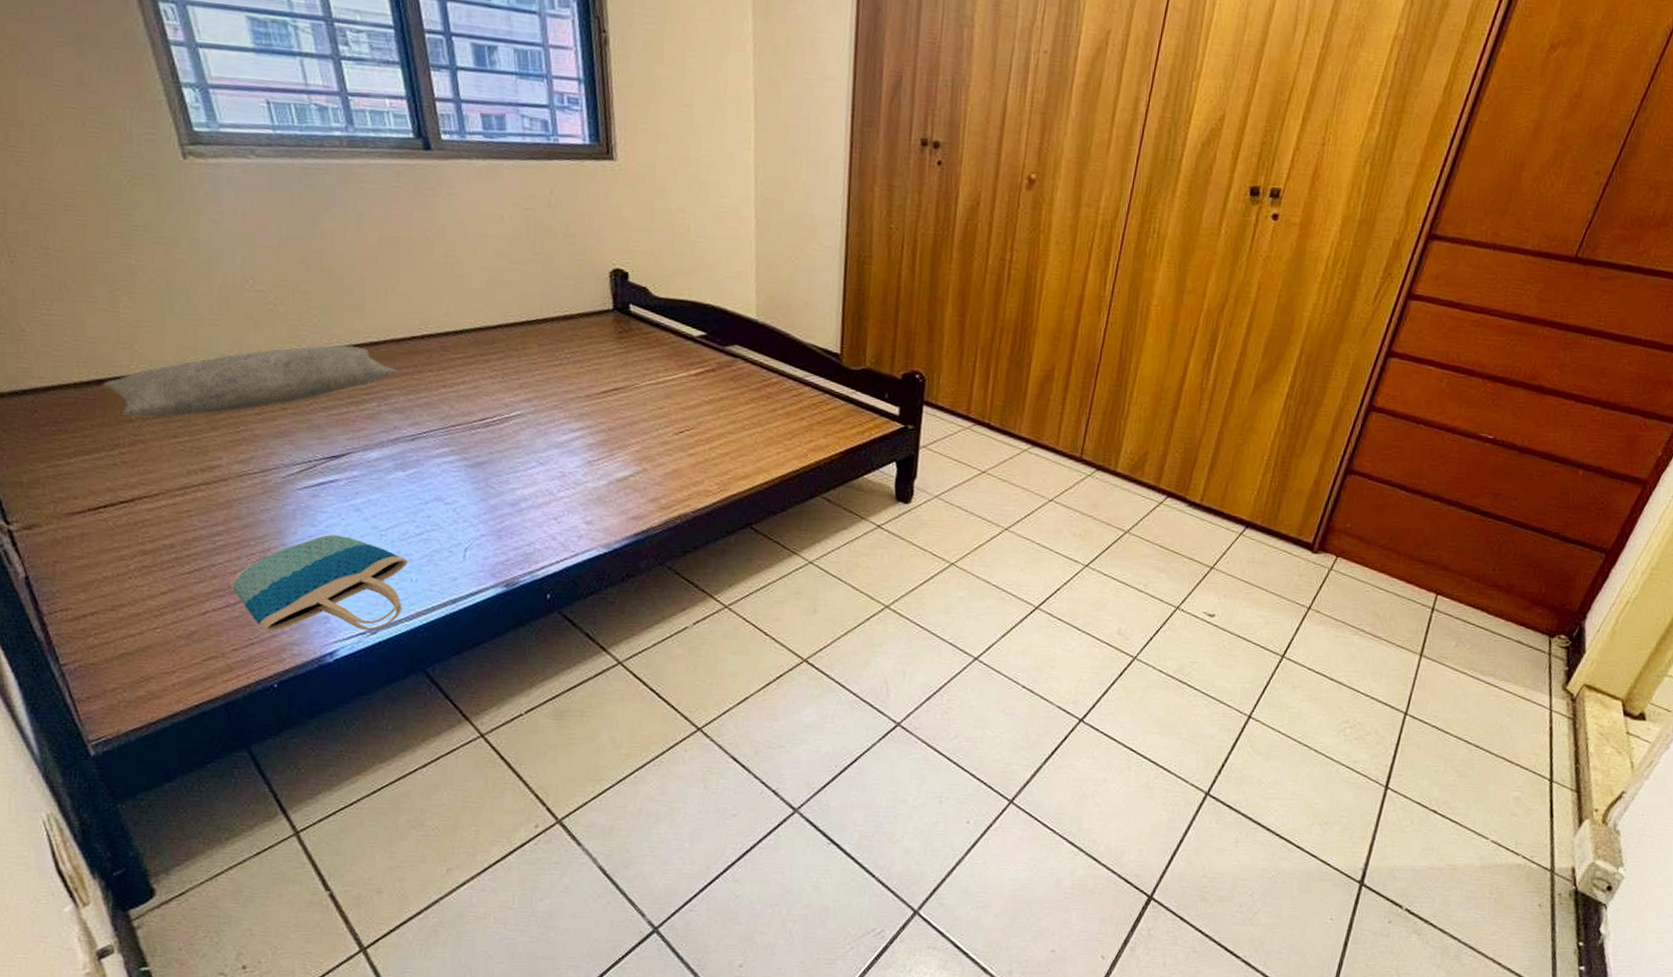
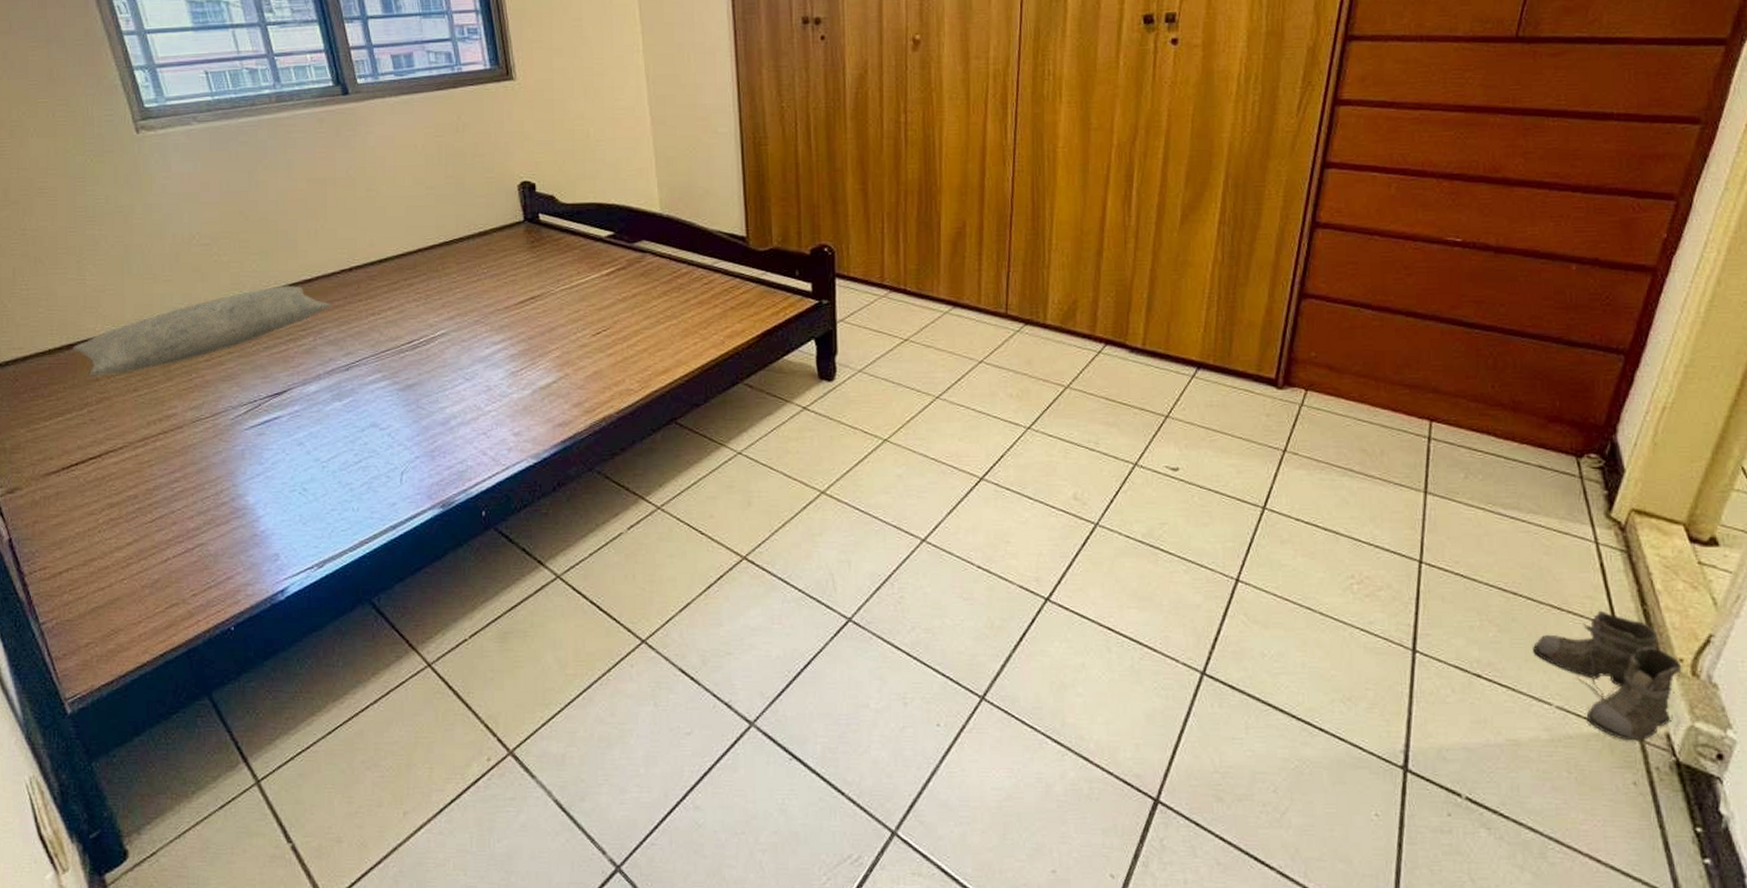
tote bag: present [230,535,408,633] -> none [188,471,349,575]
boots: none [1482,765,1596,879] -> present [1533,610,1682,747]

